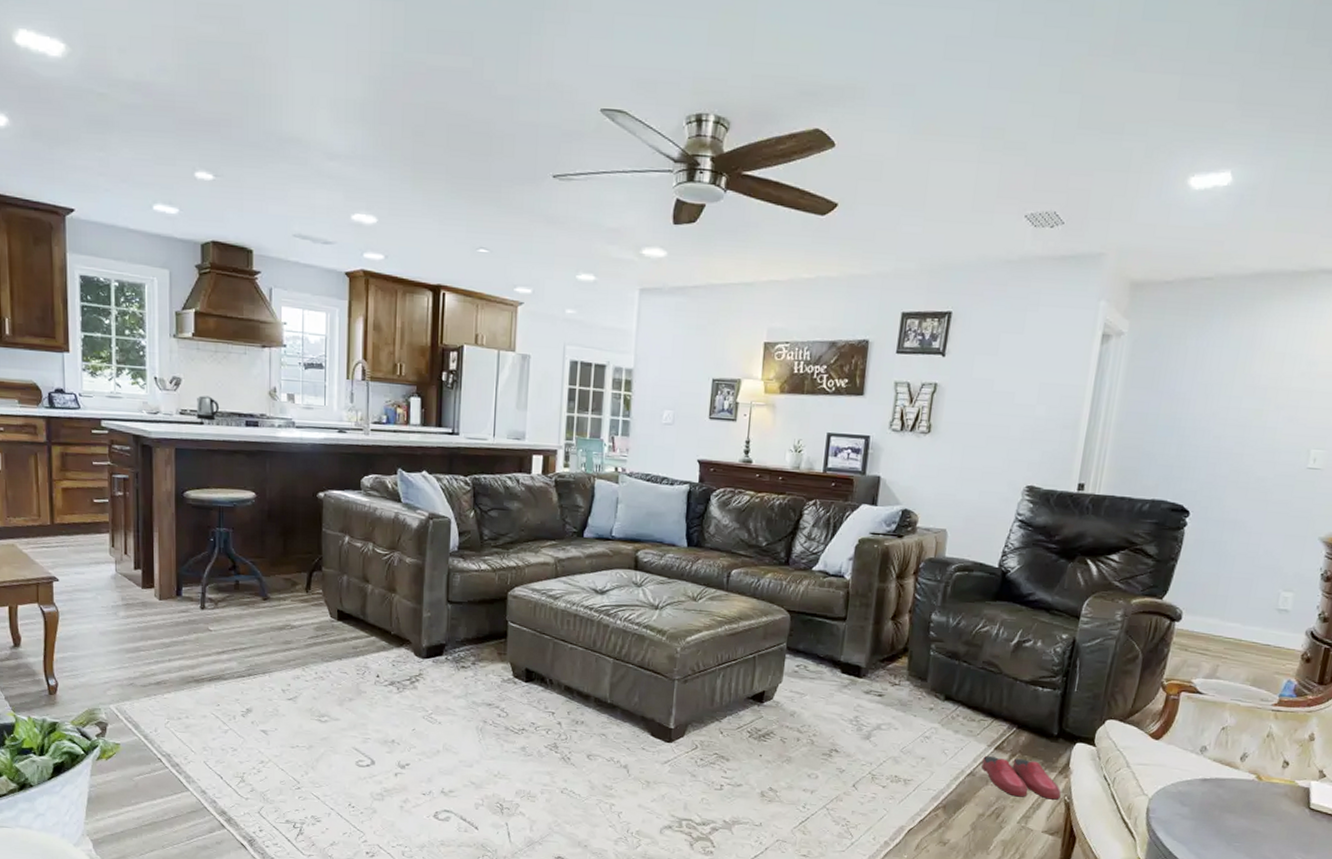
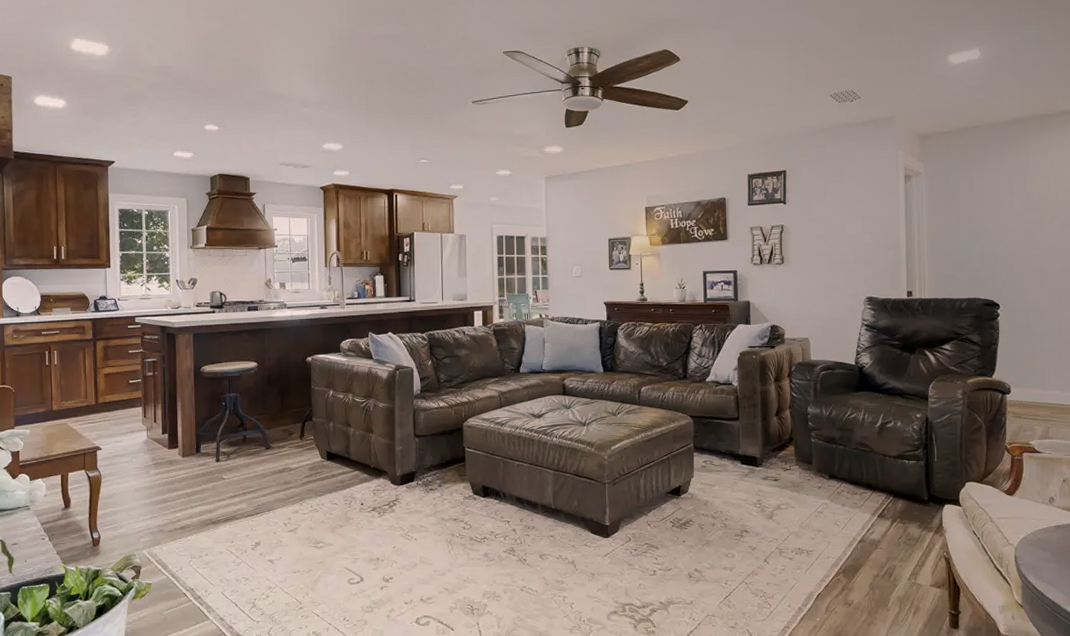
slippers: present [982,756,1061,800] -> none [869,523,940,557]

